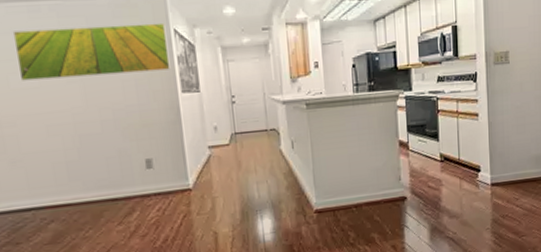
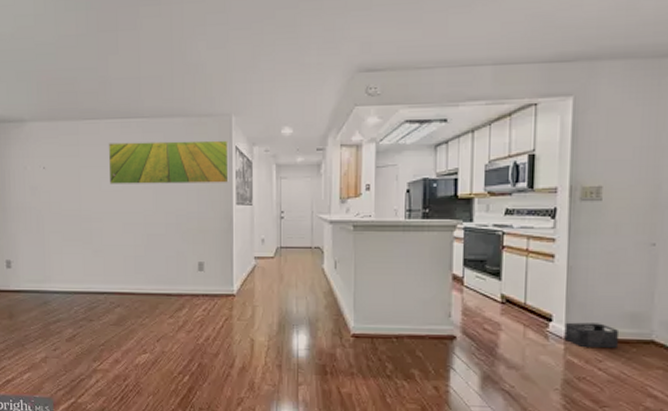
storage bin: none [490,167,529,190] -> present [564,322,620,349]

